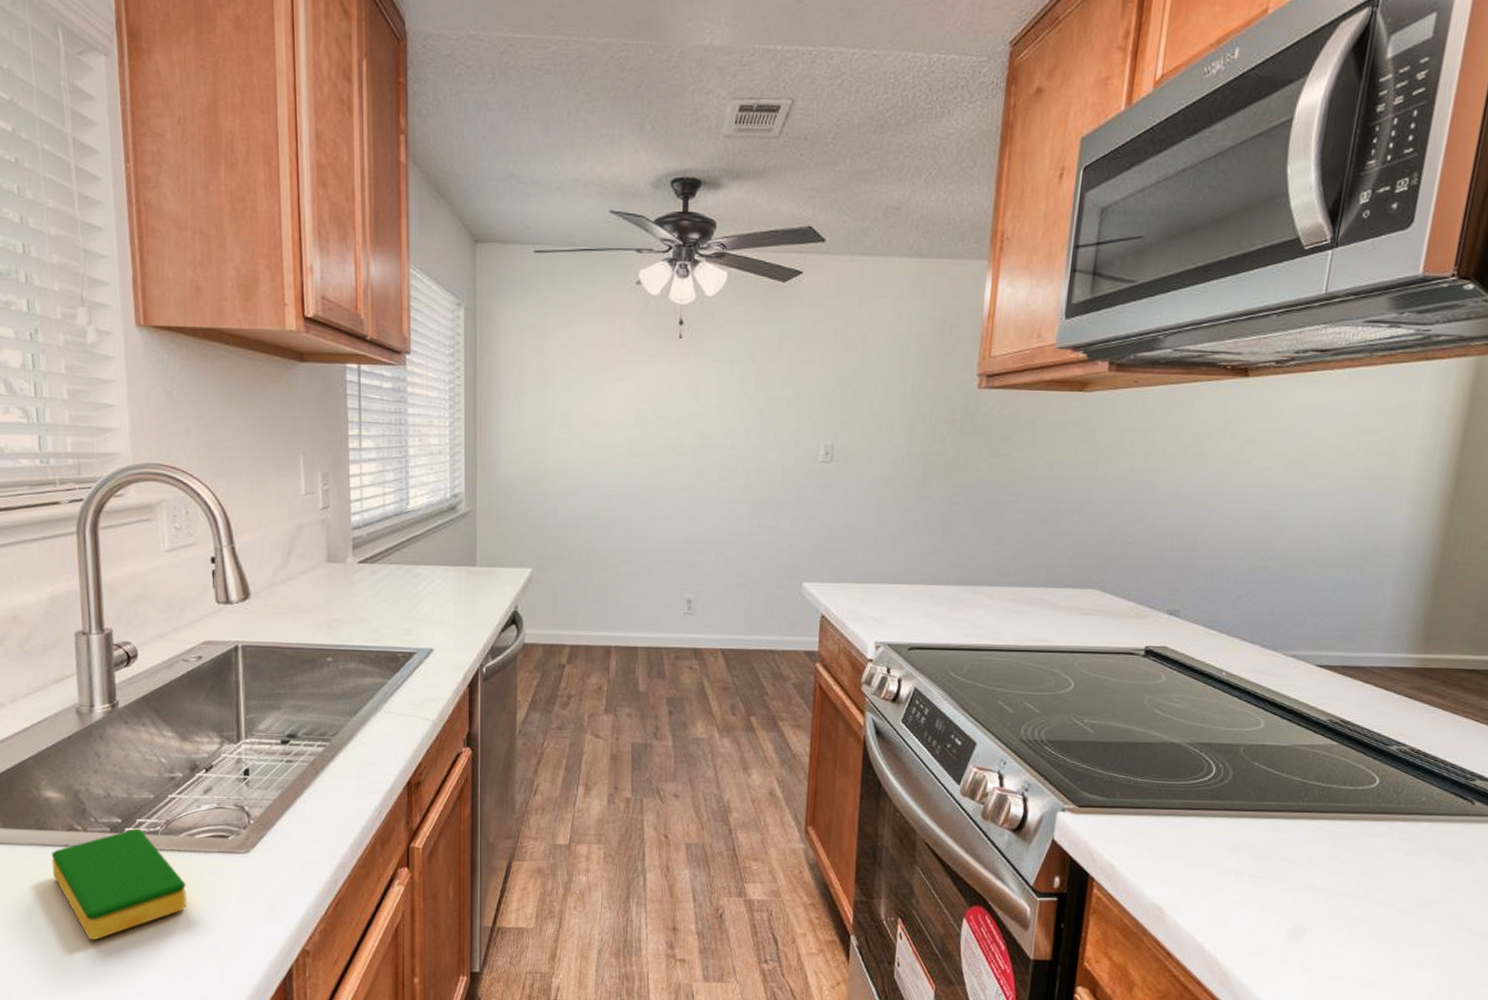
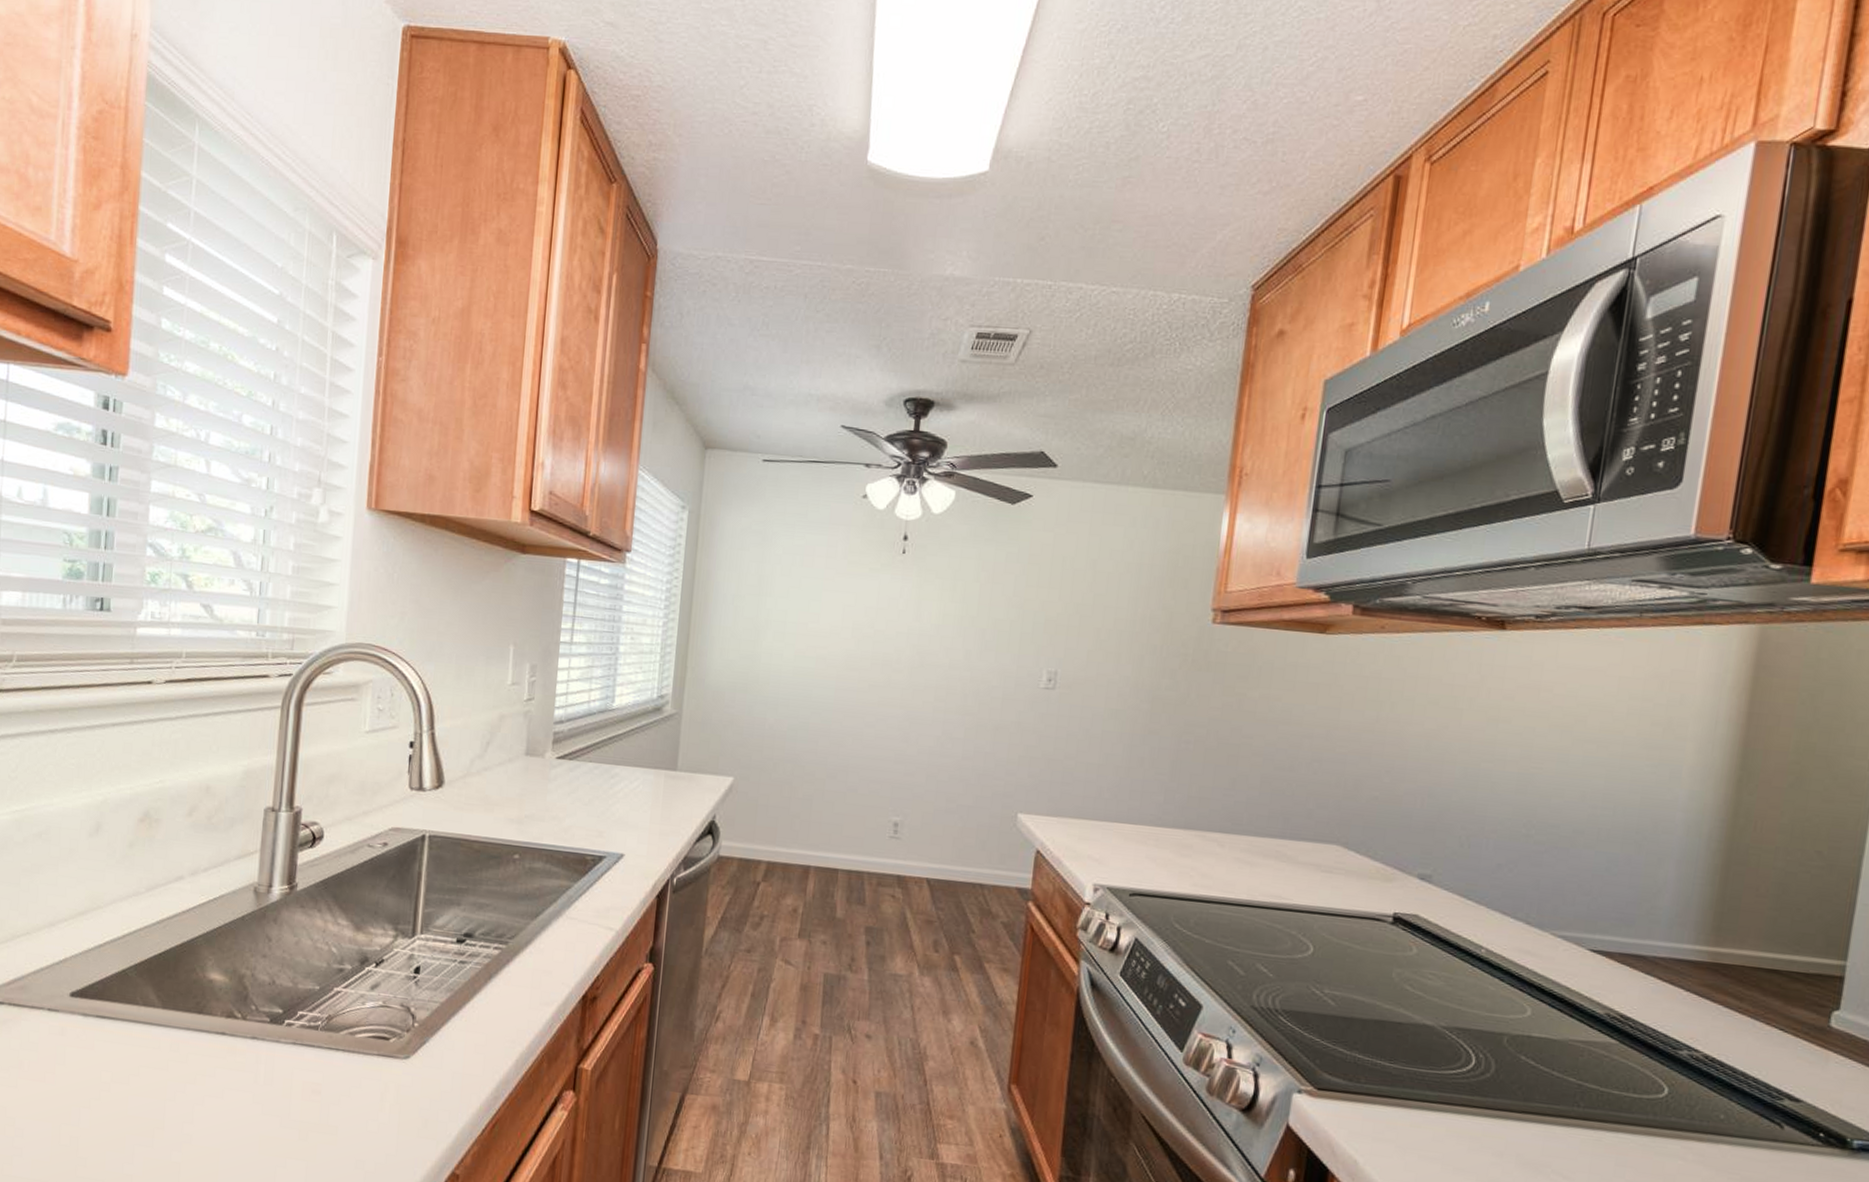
dish sponge: present [51,828,187,939] -> none [204,1020,339,1140]

